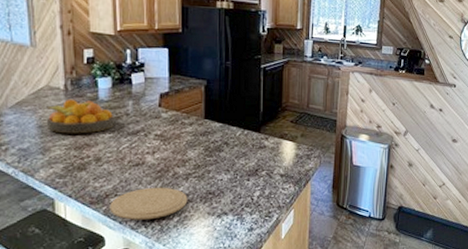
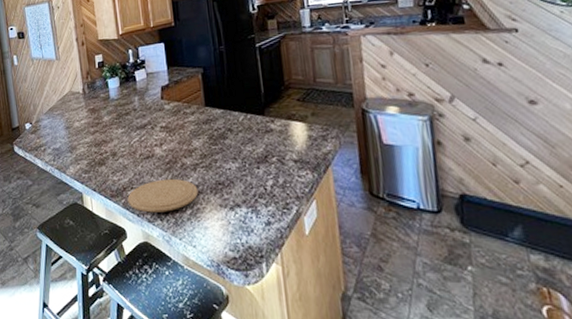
fruit bowl: present [46,99,116,134] -> none [71,100,126,133]

